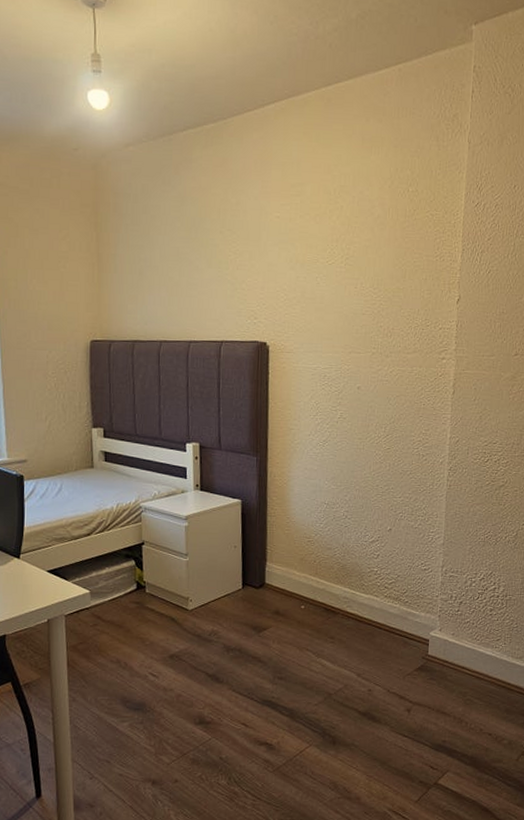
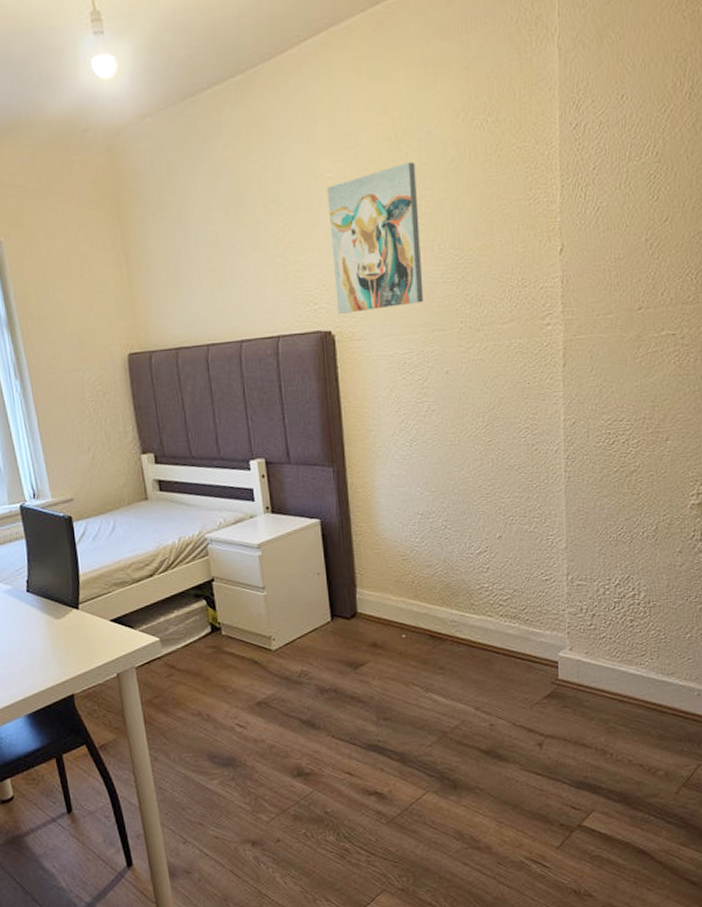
wall art: none [273,213,348,330] -> present [327,161,424,314]

